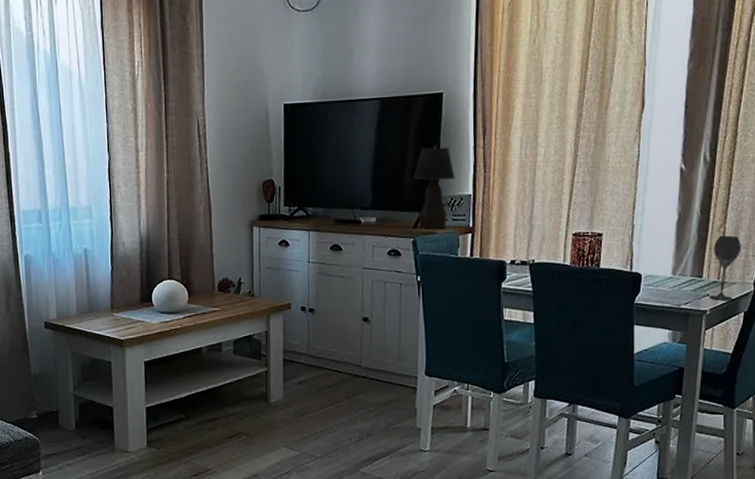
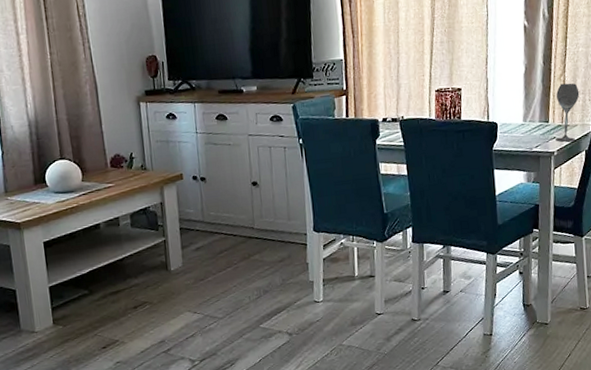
table lamp: present [413,145,455,229] -> none [288,14,327,95]

